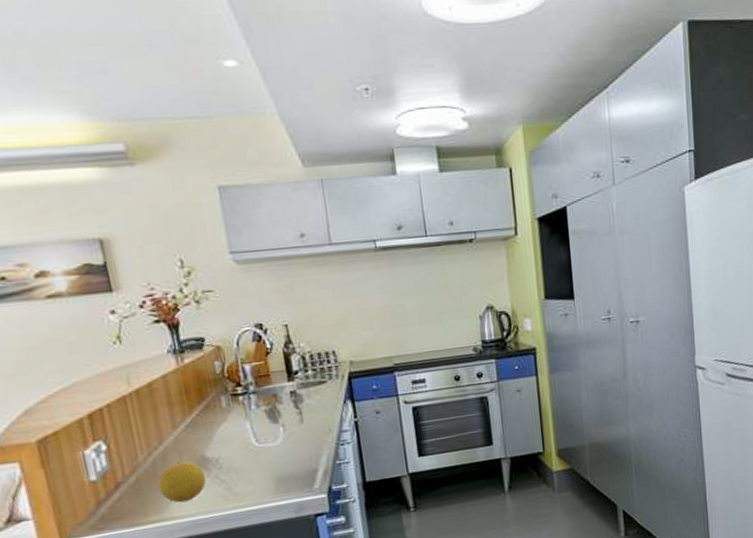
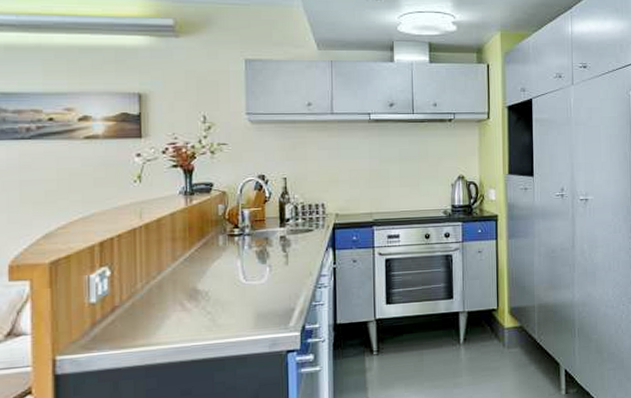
fruit: present [157,461,207,503] -> none [150,291,194,330]

